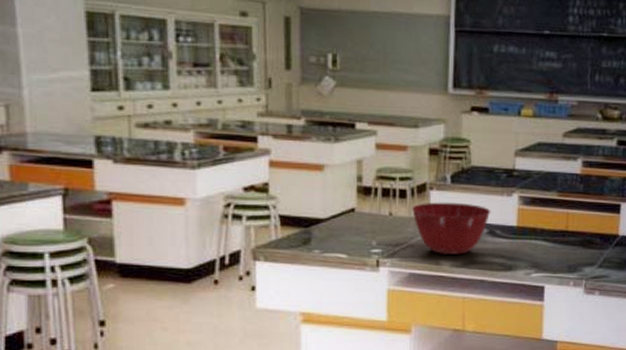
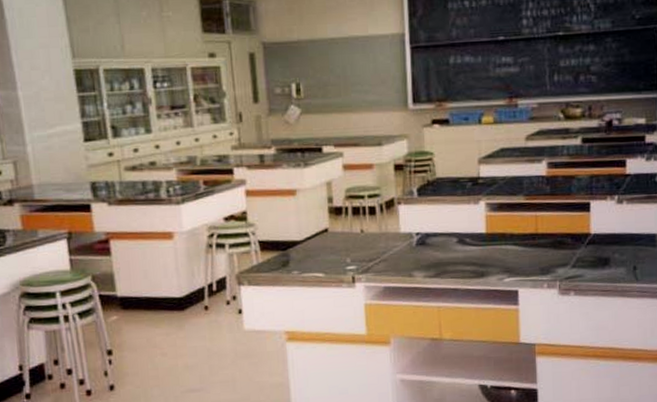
mixing bowl: present [411,202,491,255] -> none [381,214,459,266]

